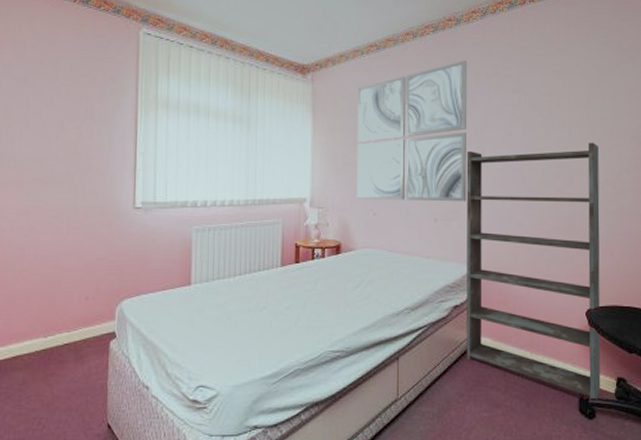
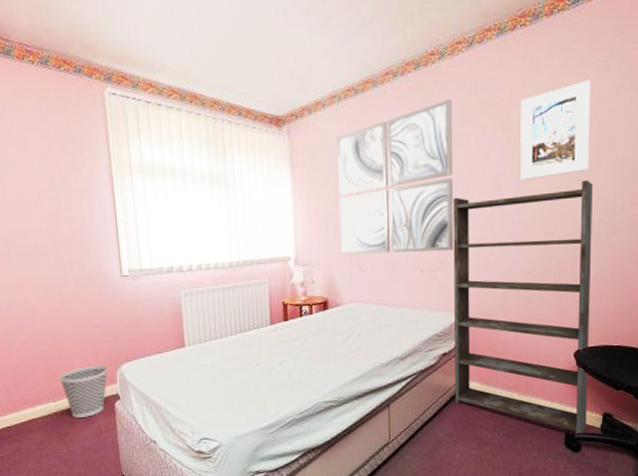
wastebasket: none [54,300,108,356] -> present [59,365,109,418]
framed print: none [530,53,594,138] -> present [520,80,591,180]

